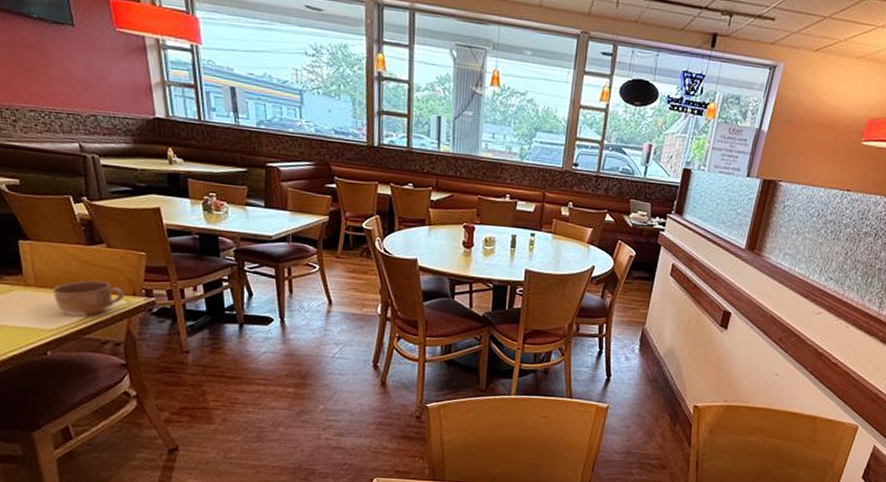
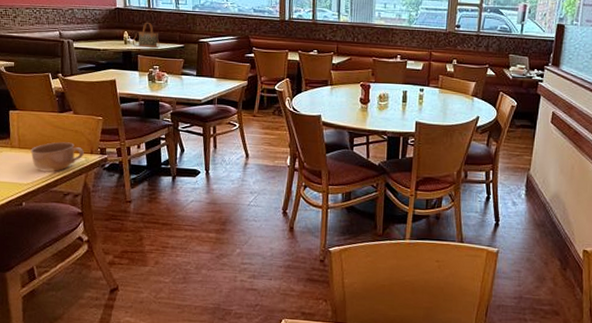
handbag: none [179,138,216,172] -> present [132,22,160,49]

